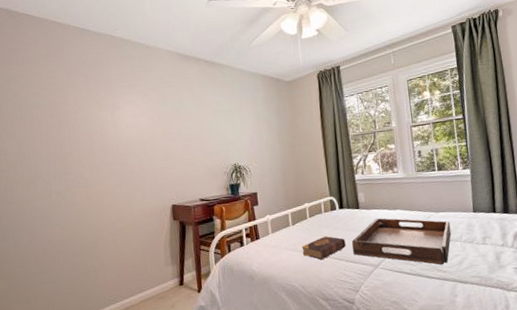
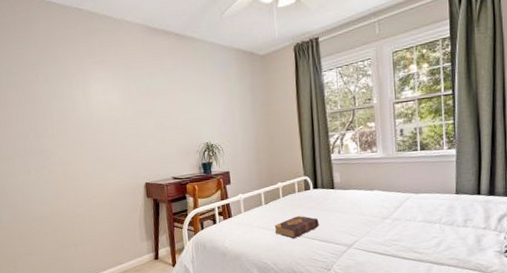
serving tray: present [352,218,451,265] -> none [326,198,431,247]

